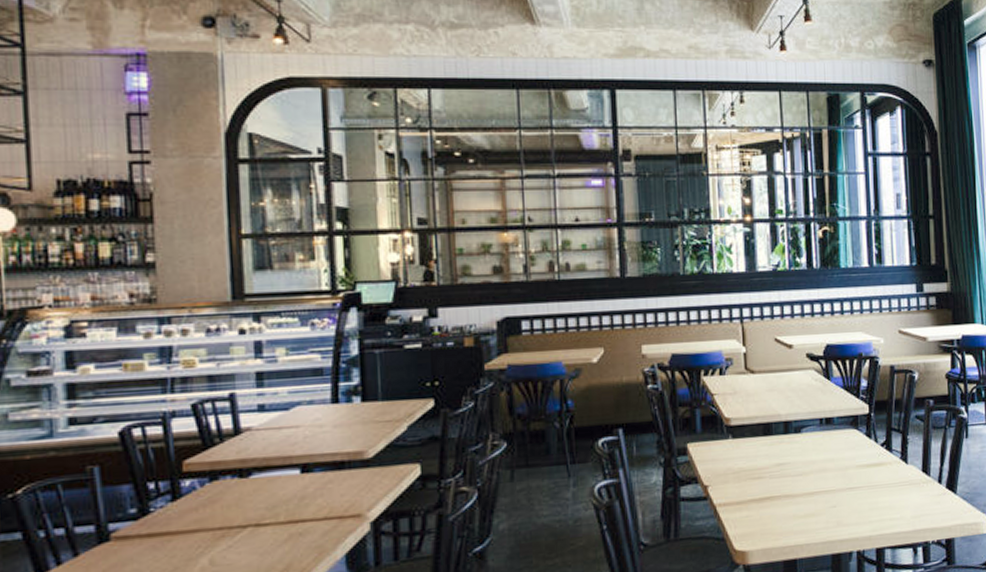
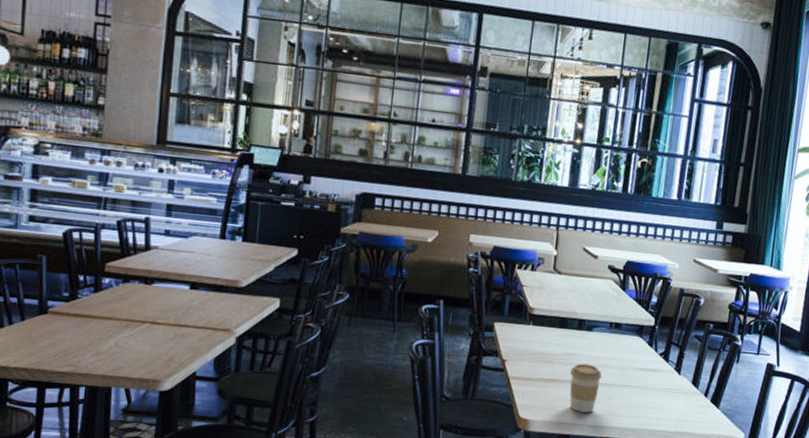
coffee cup: none [785,471,822,530] -> present [569,363,602,413]

